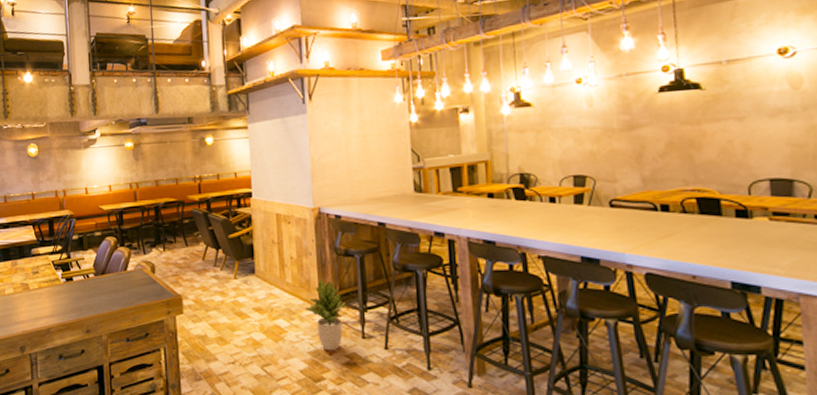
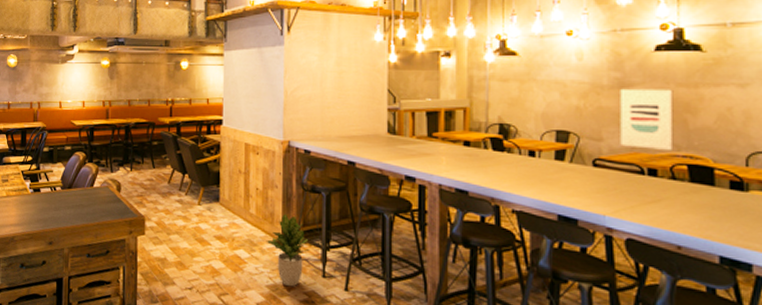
wall art: none [630,127,683,187] -> present [620,88,674,150]

